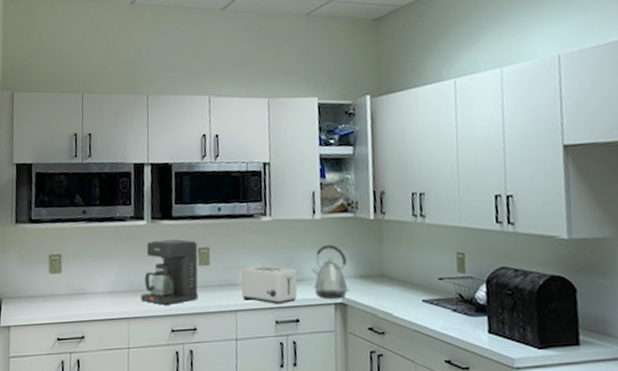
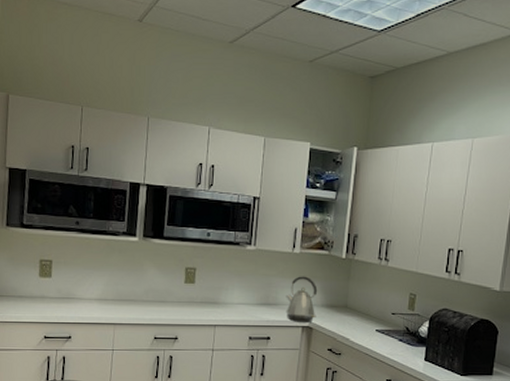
coffee maker: present [141,239,198,305] -> none [128,256,185,315]
toaster: present [241,265,298,306] -> none [222,288,273,324]

